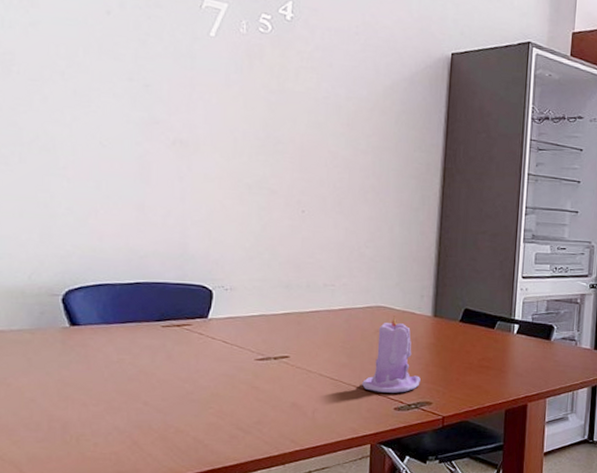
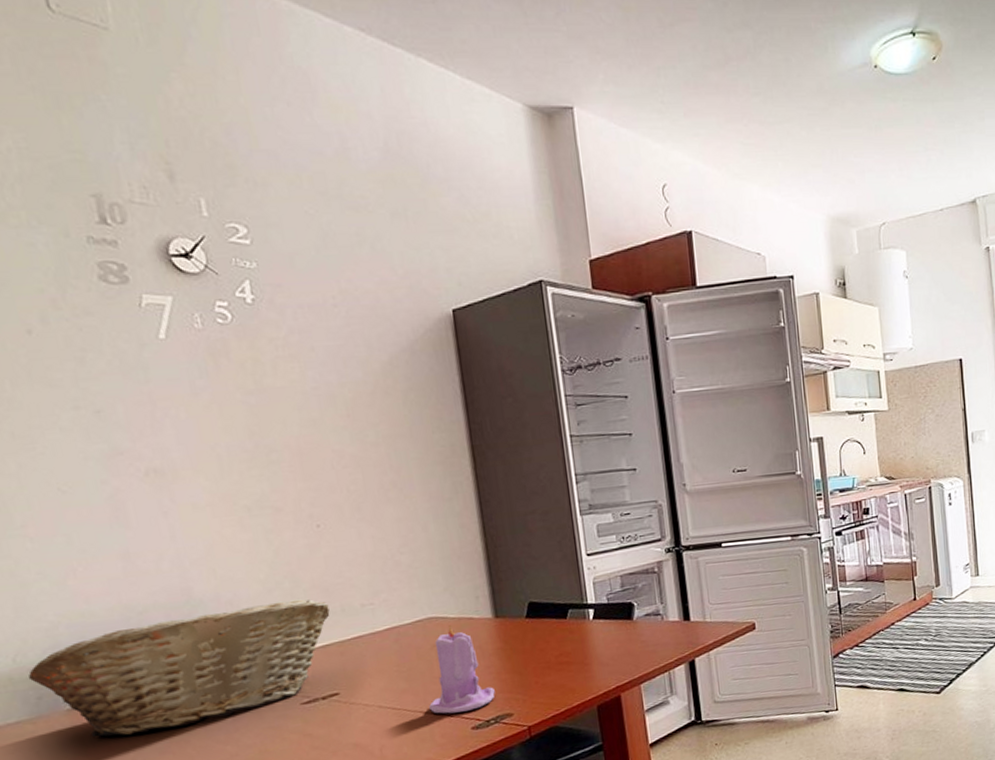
fruit basket: none [38,267,297,360] -> present [28,599,330,738]

